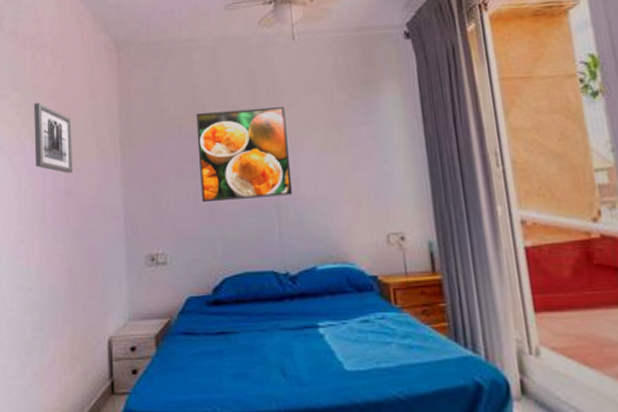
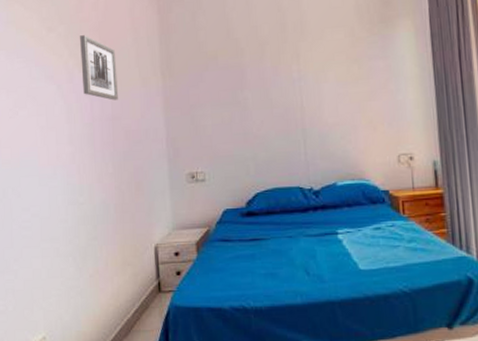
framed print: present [196,106,293,202] -> none [230,41,317,126]

